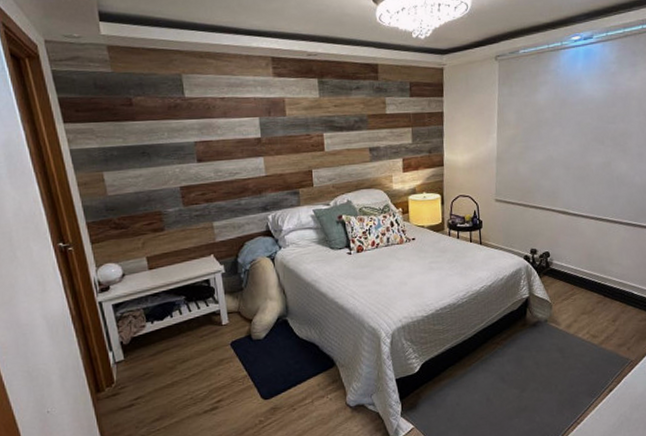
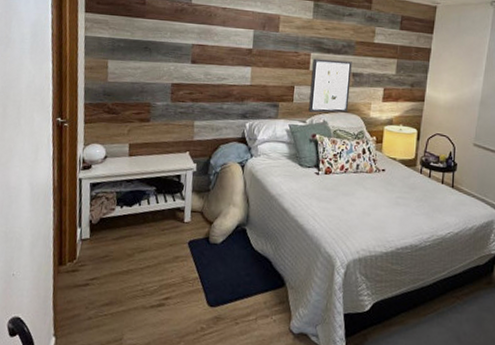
wall art: none [327,136,371,194] -> present [308,58,352,113]

